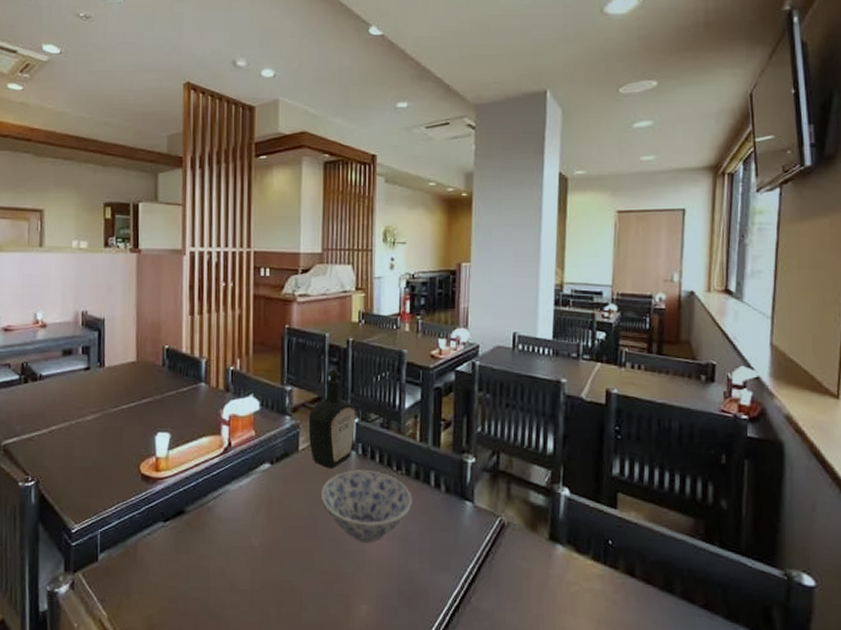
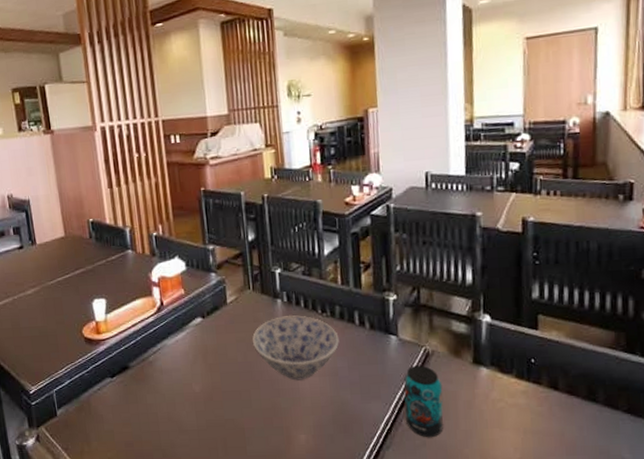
bottle: present [308,369,356,469] -> none [233,225,278,318]
beverage can: none [474,536,516,620] -> present [404,365,443,438]

